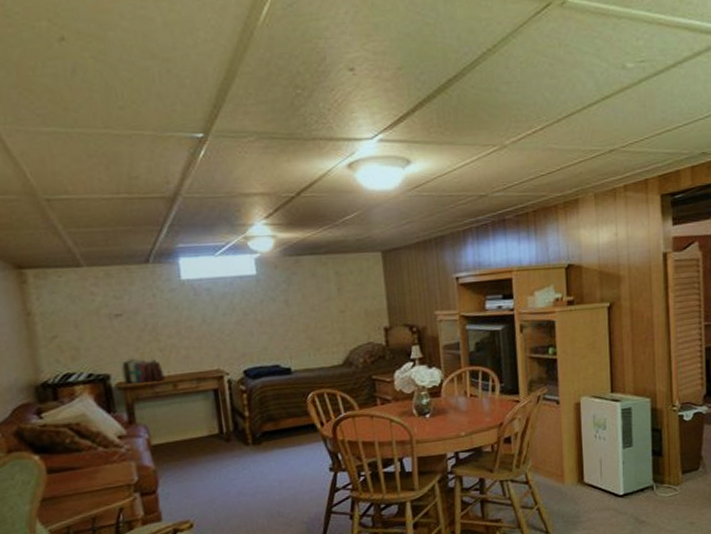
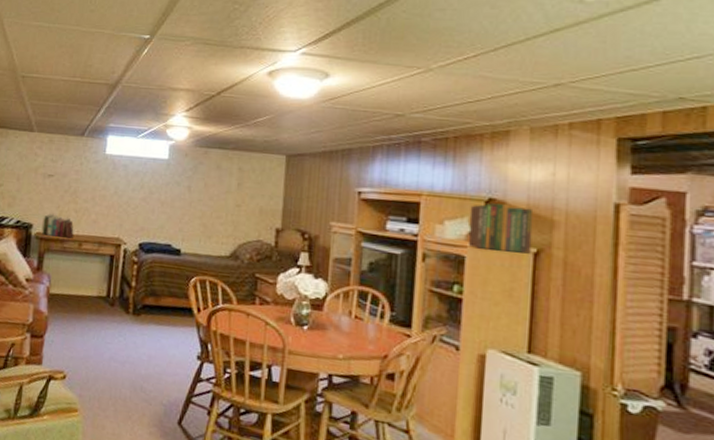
books: none [554,268,606,312] -> present [468,203,534,254]

